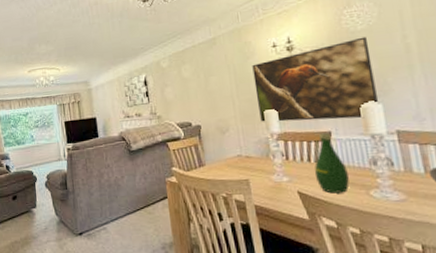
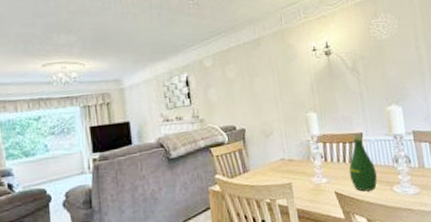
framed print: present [252,36,380,122] -> none [294,45,400,125]

